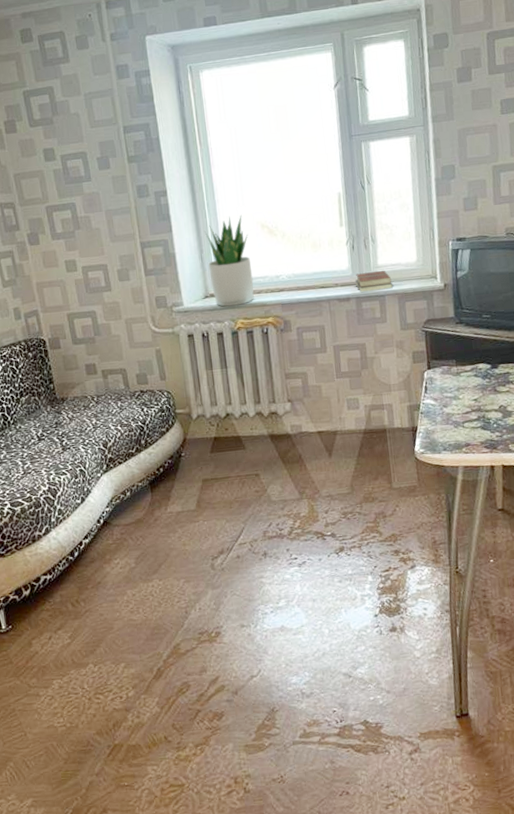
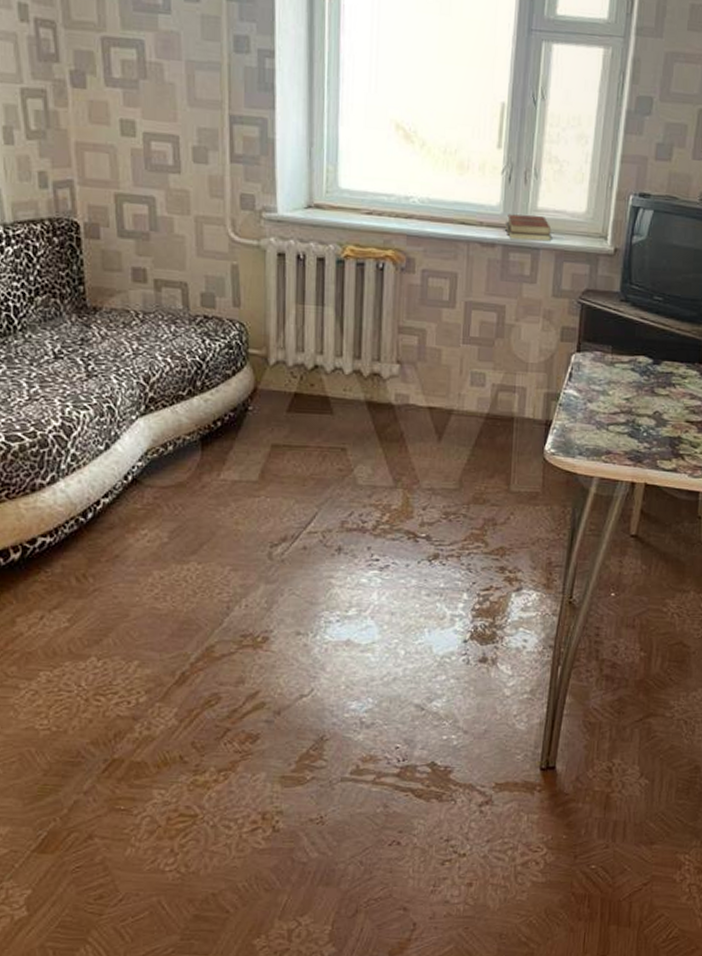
planter: present [204,214,254,307] -> none [317,105,377,226]

